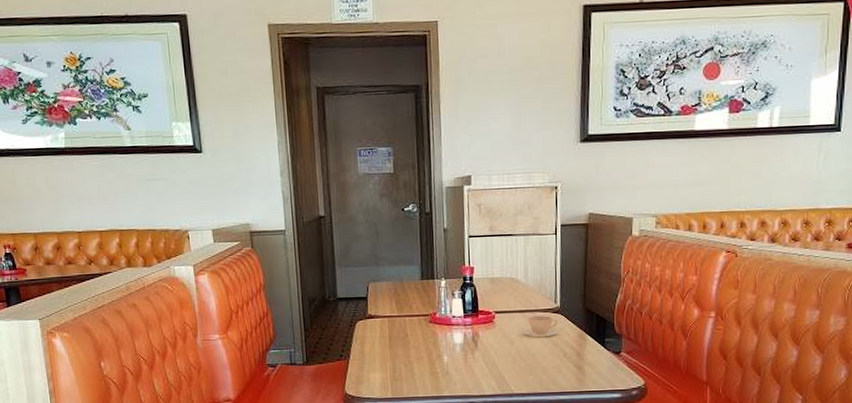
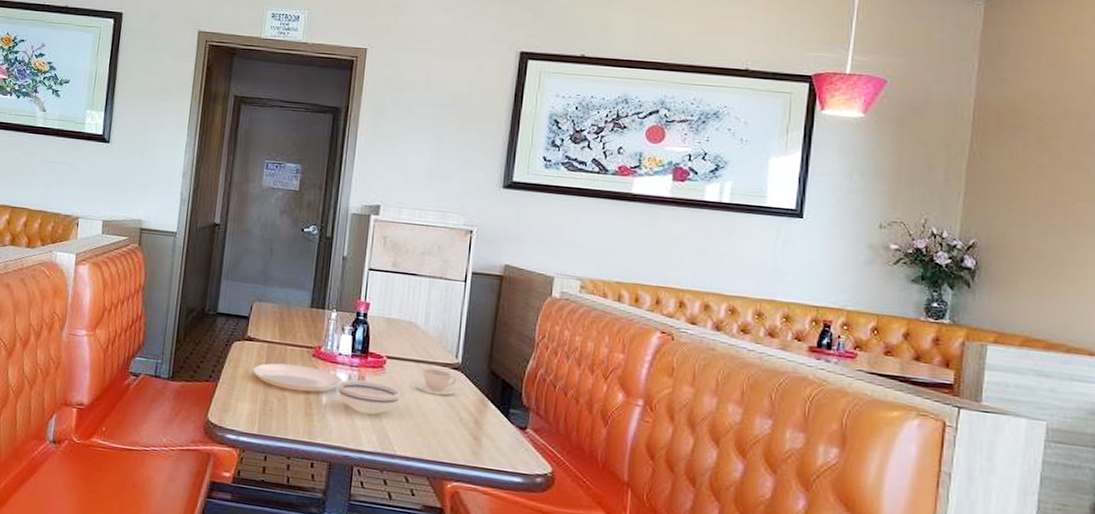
plate: none [378,332,460,355] -> present [252,363,343,392]
bowl: none [455,335,511,365] -> present [337,379,401,415]

